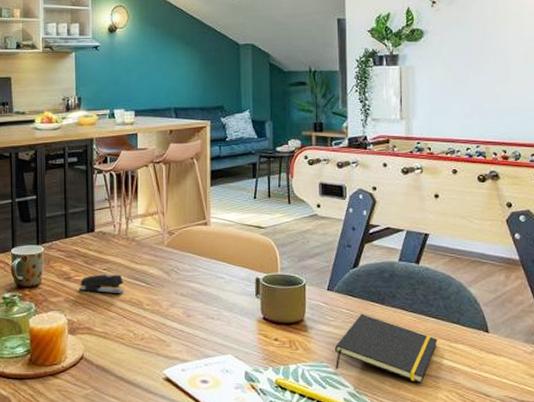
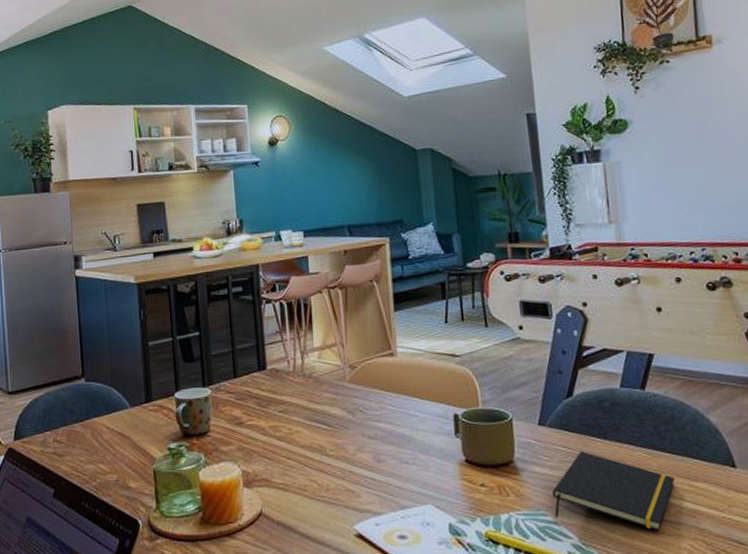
stapler: present [78,274,124,294] -> none [252,416,304,440]

